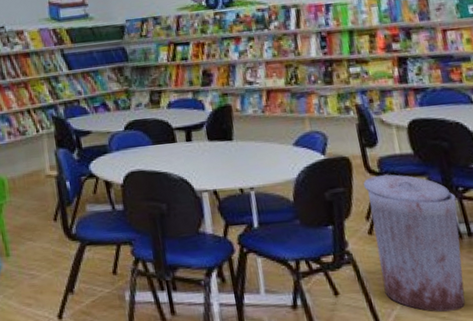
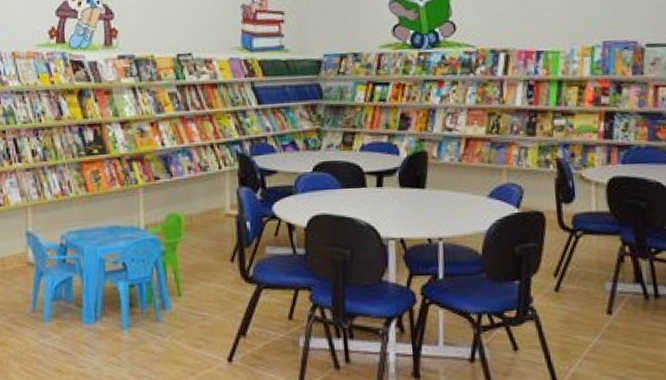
trash can: present [363,174,466,313] -> none [555,232,647,372]

